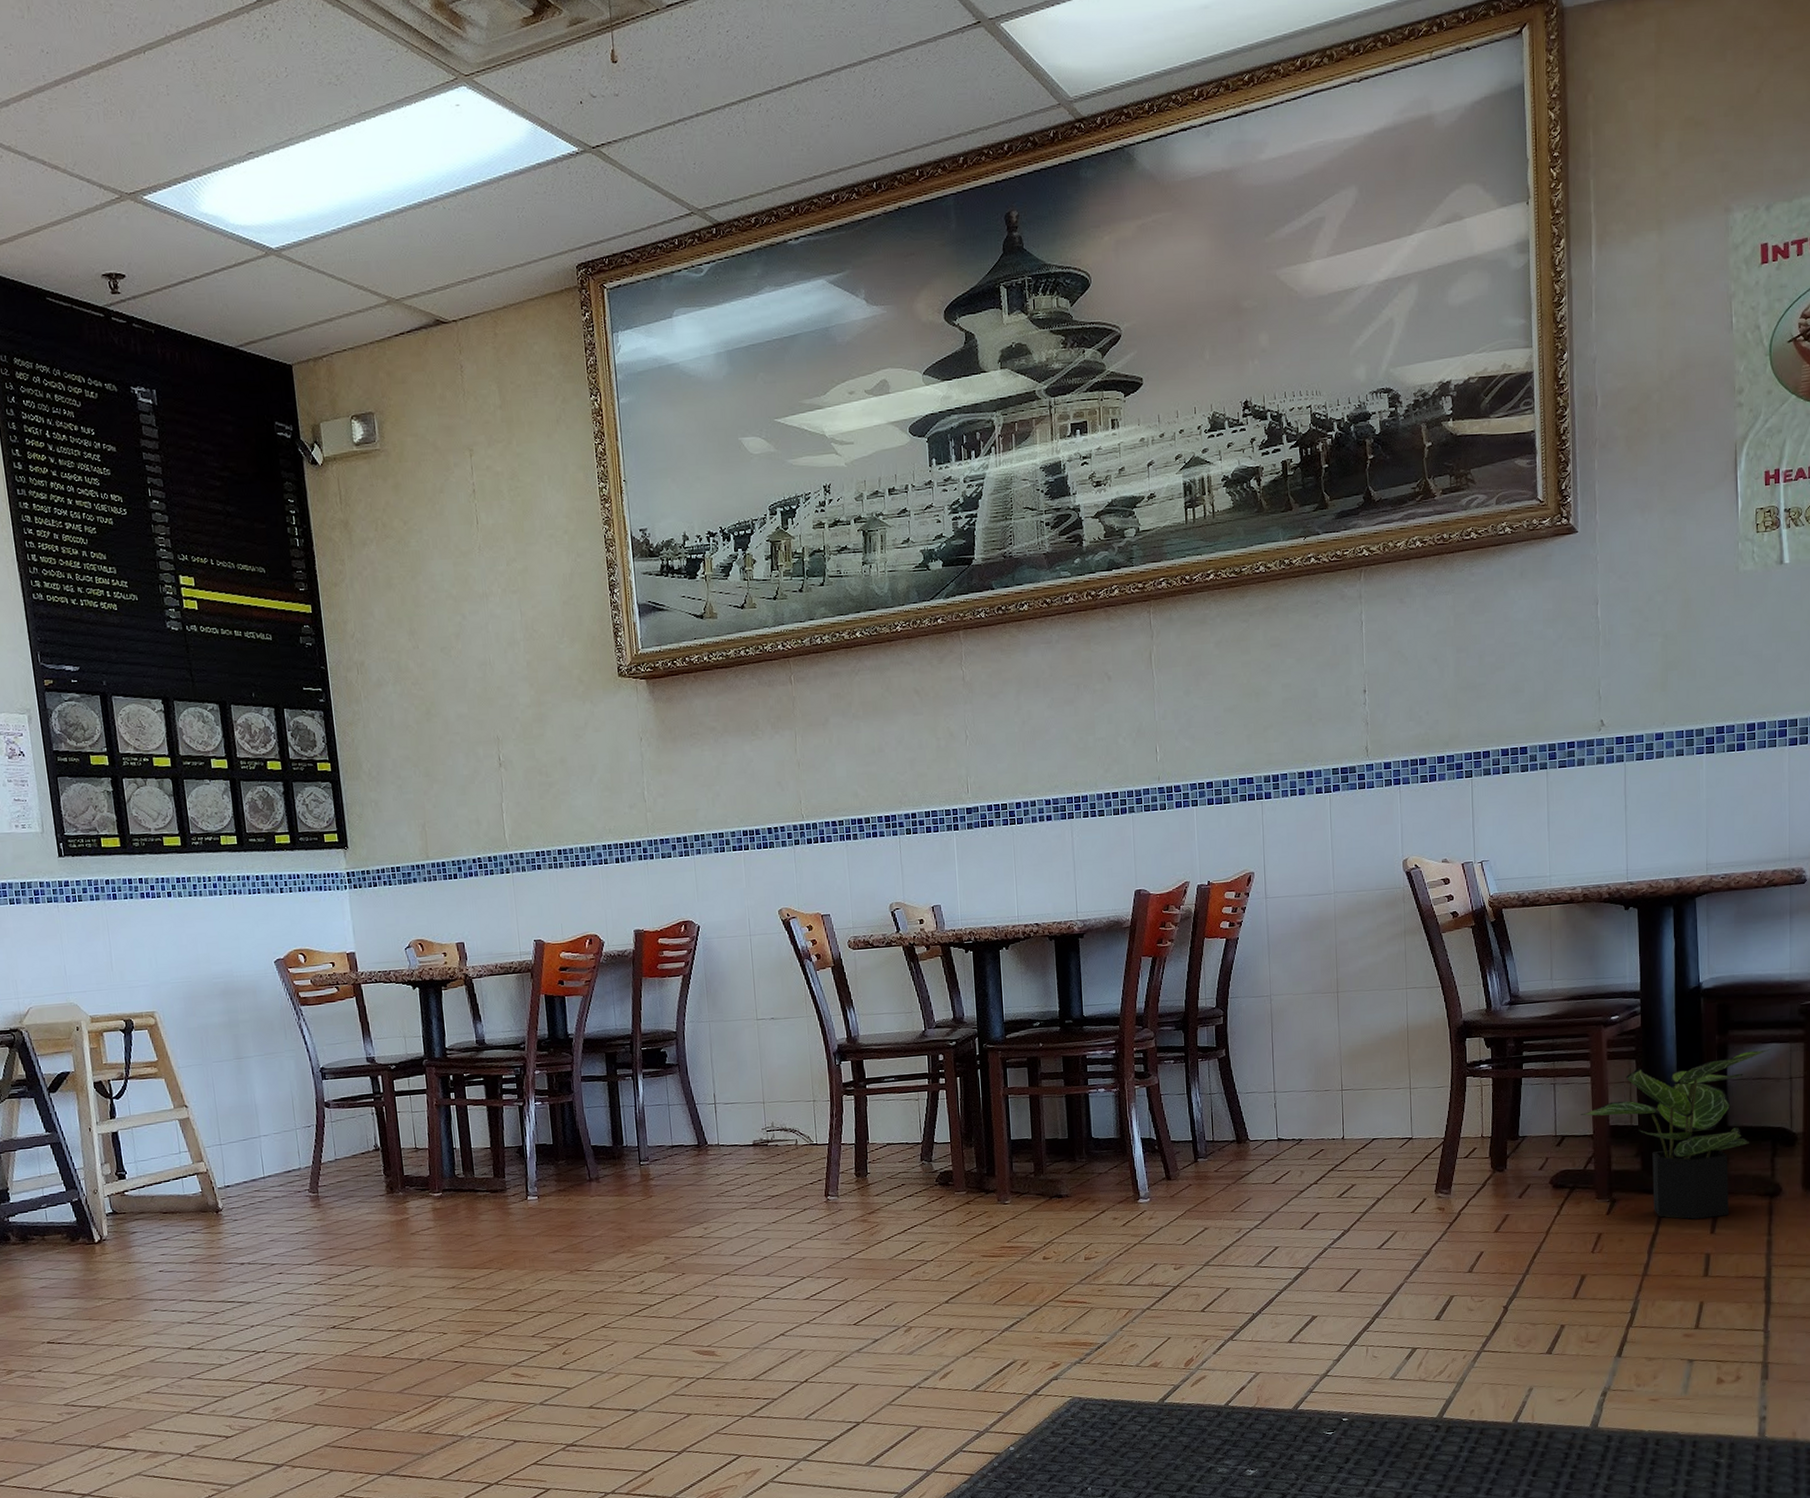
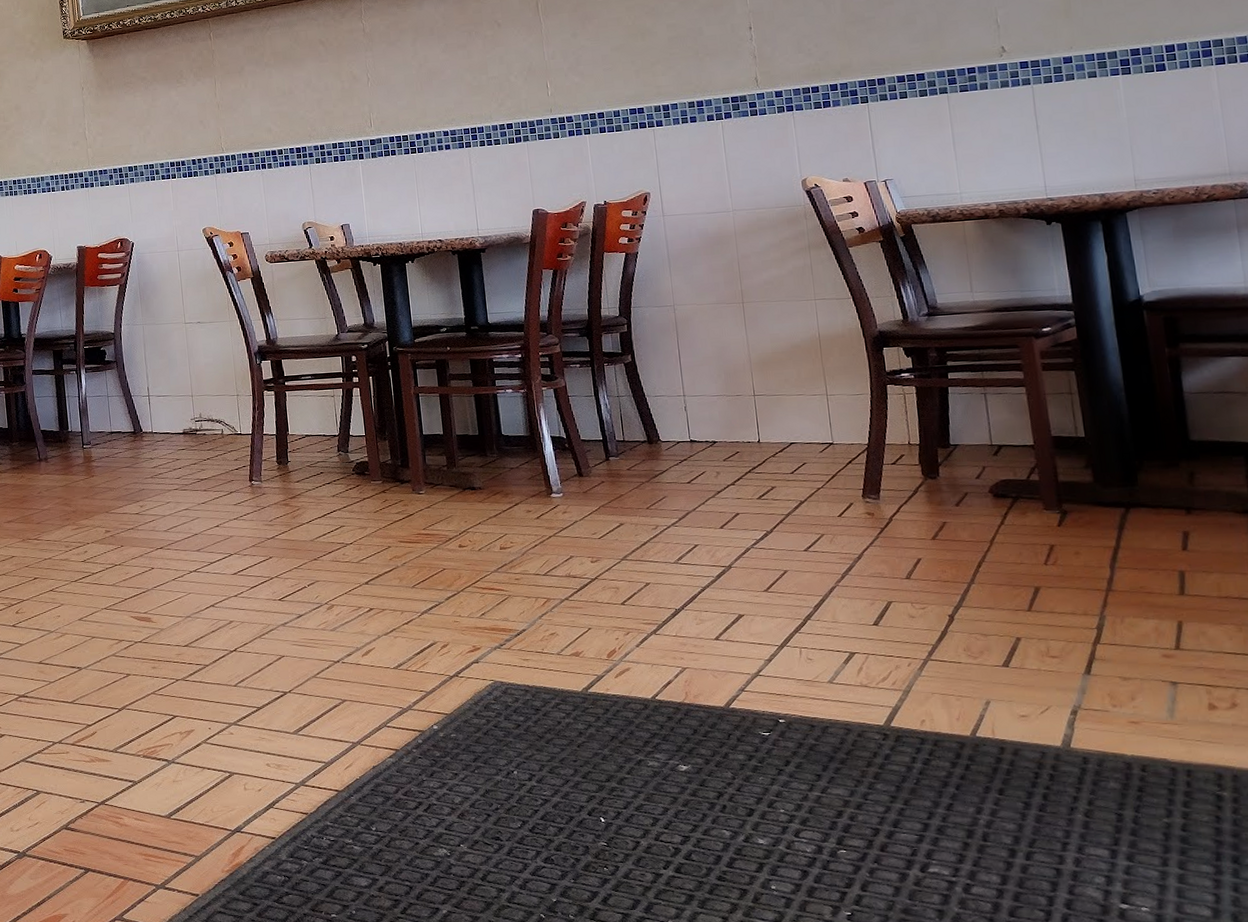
potted plant: present [1581,1049,1771,1219] -> none [1017,362,1232,535]

